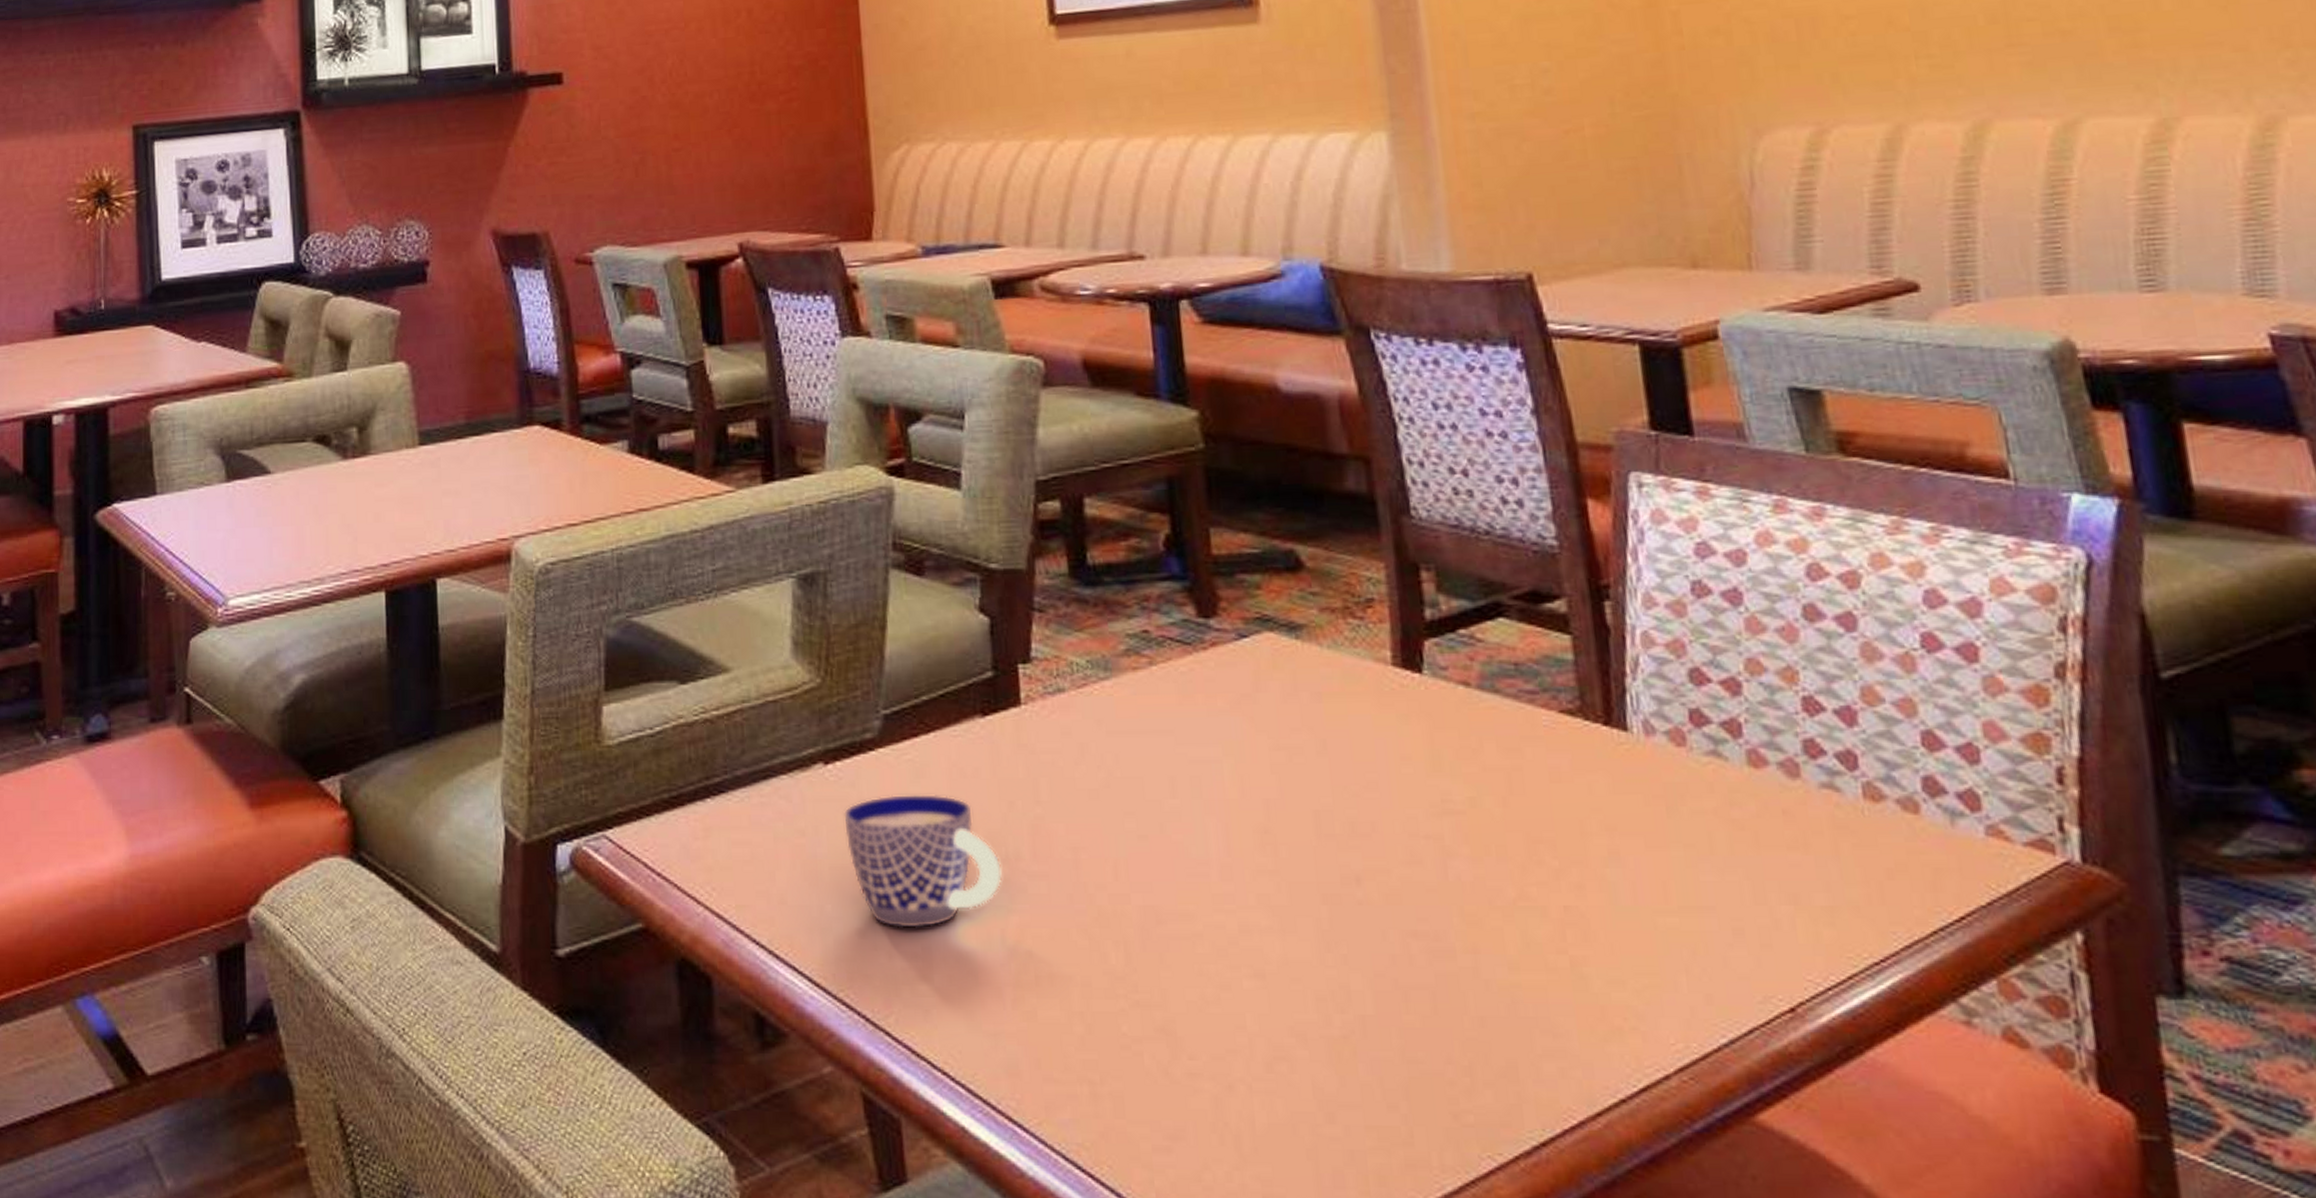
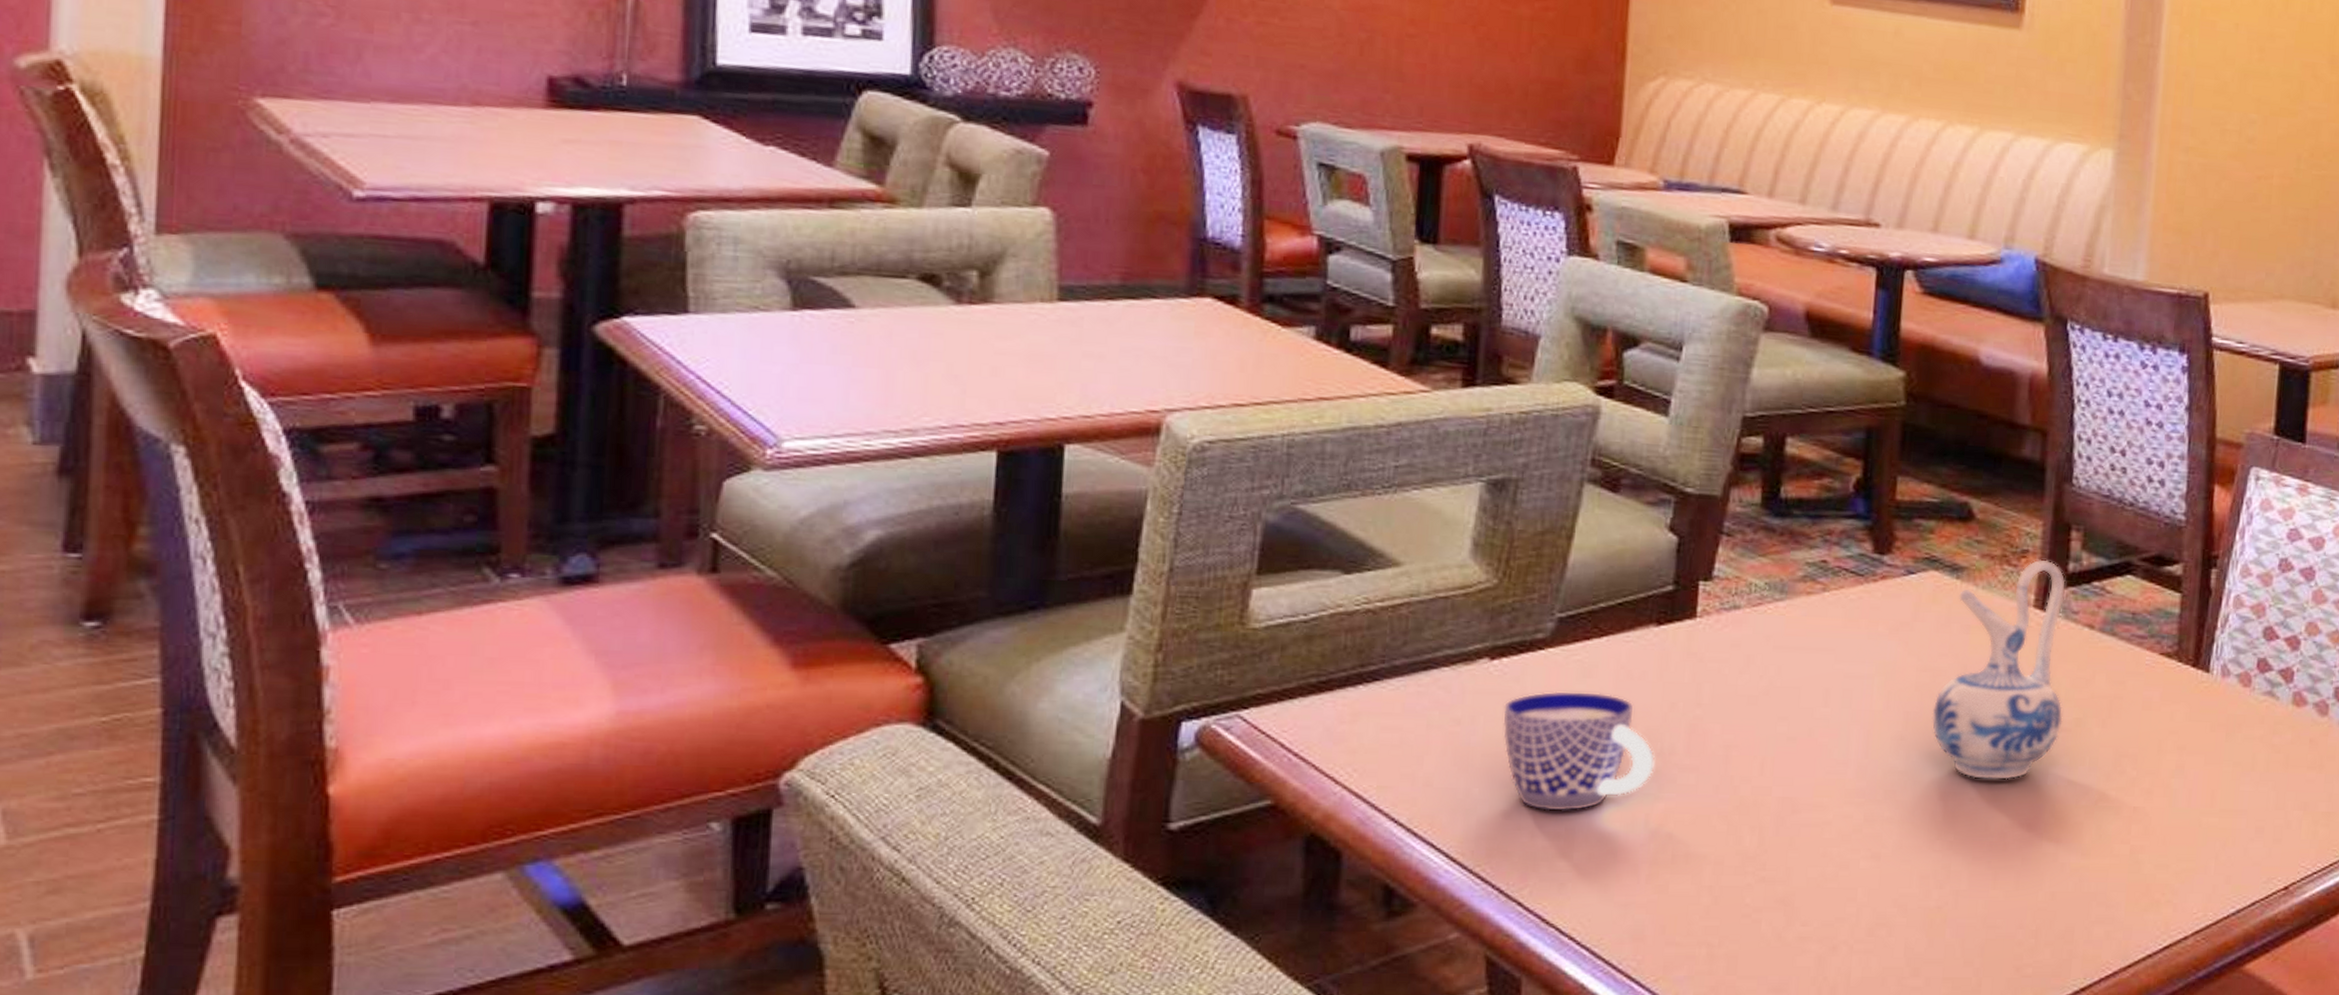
ceramic pitcher: none [1295,608,1454,877] -> present [1932,559,2066,780]

